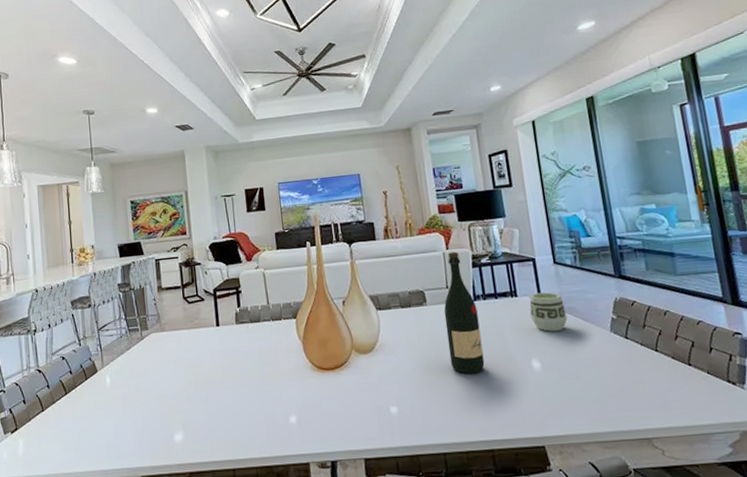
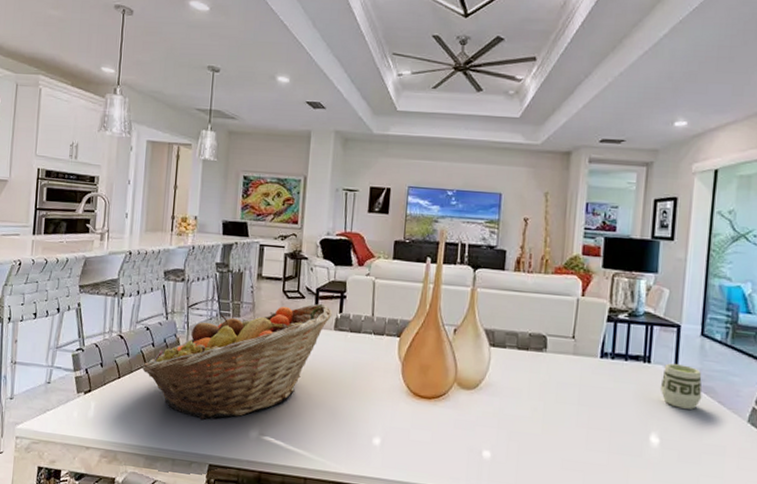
fruit basket: none [64,302,232,434] -> present [142,303,333,420]
wine bottle: present [444,251,485,375] -> none [559,299,602,436]

